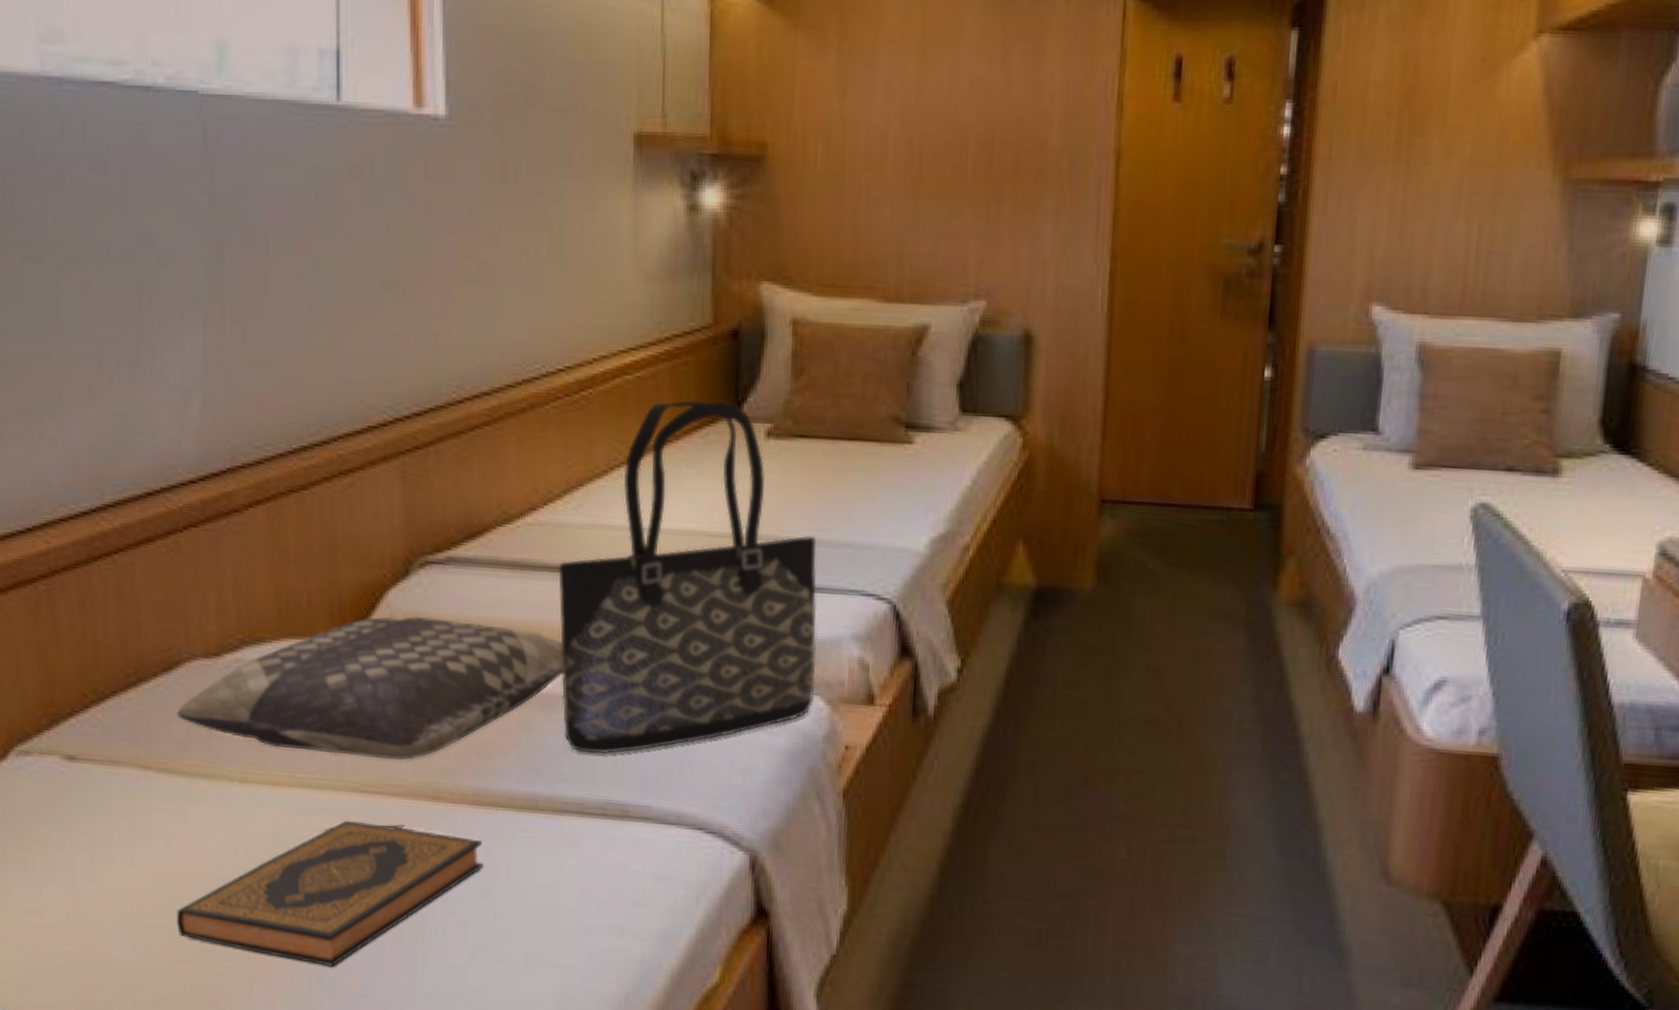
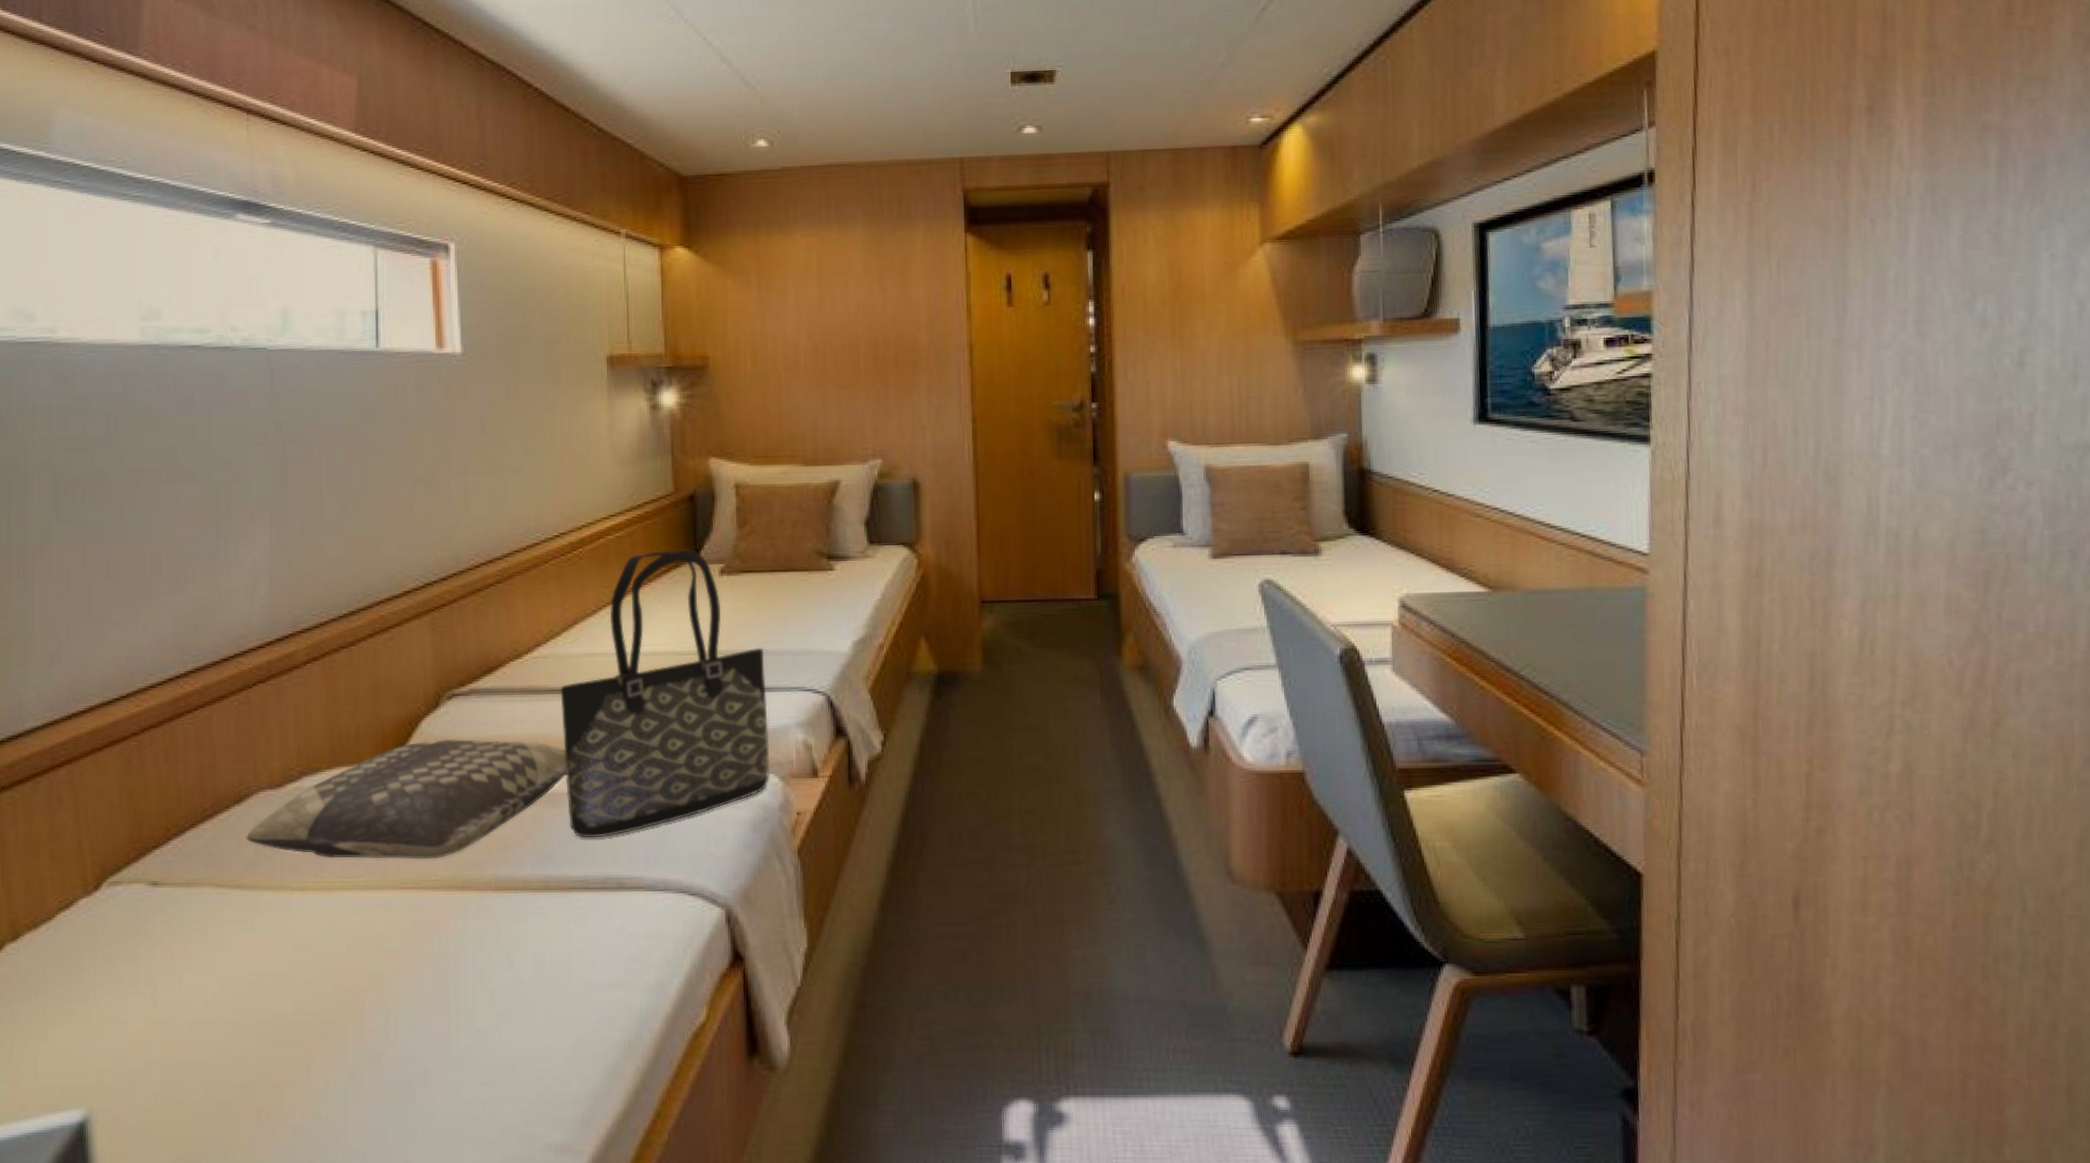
hardback book: present [176,820,483,968] -> none [244,913,505,1043]

